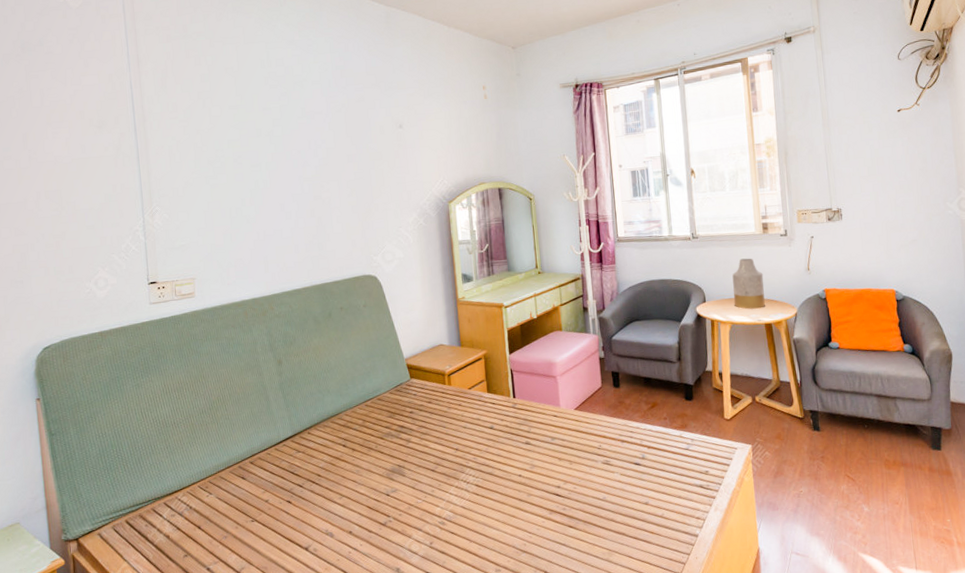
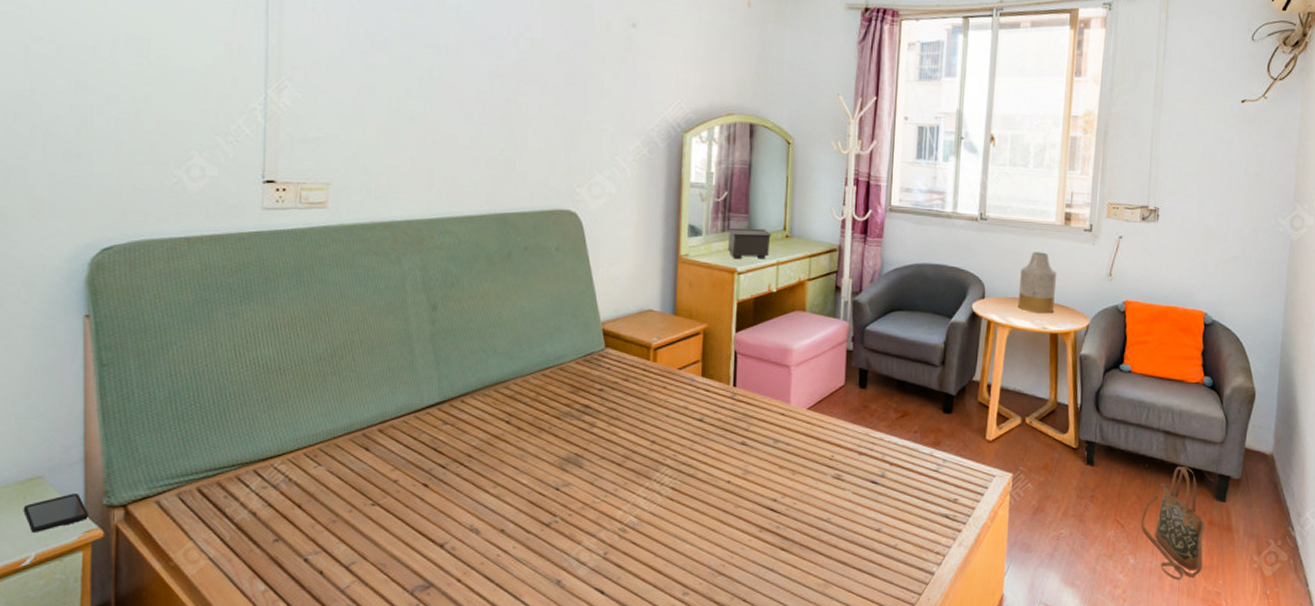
phone: none [8,533,53,567] -> present [23,494,88,534]
jewelry box: none [492,269,528,296] -> present [727,228,772,259]
handbag: none [868,422,930,522] -> present [1141,465,1206,580]

